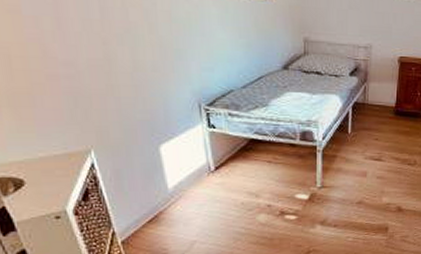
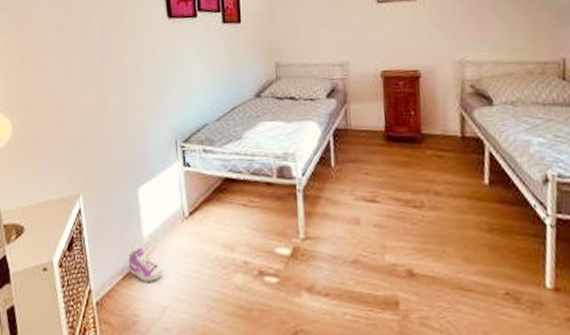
sneaker: none [152,196,190,223] -> present [128,247,163,282]

